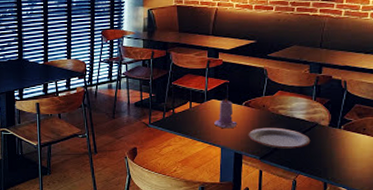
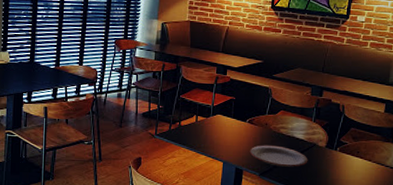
candle: present [214,98,238,129] -> none [218,114,241,144]

